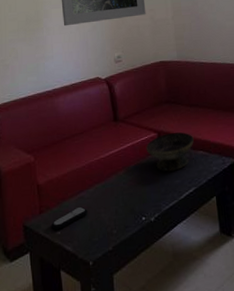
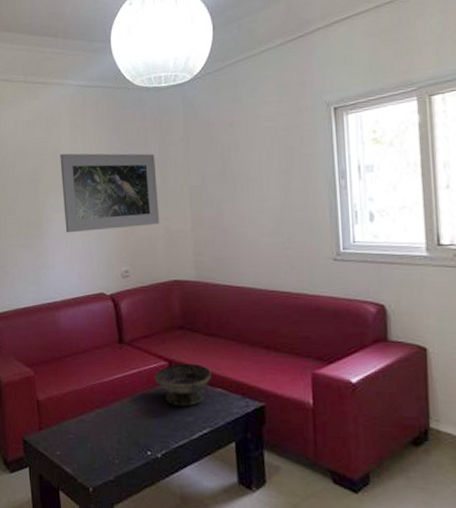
remote control: present [51,206,88,230] -> none [50,429,88,450]

